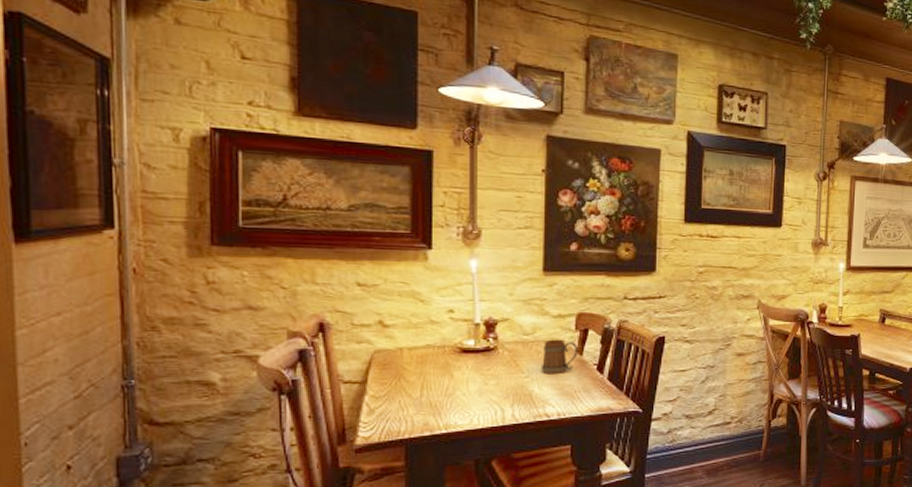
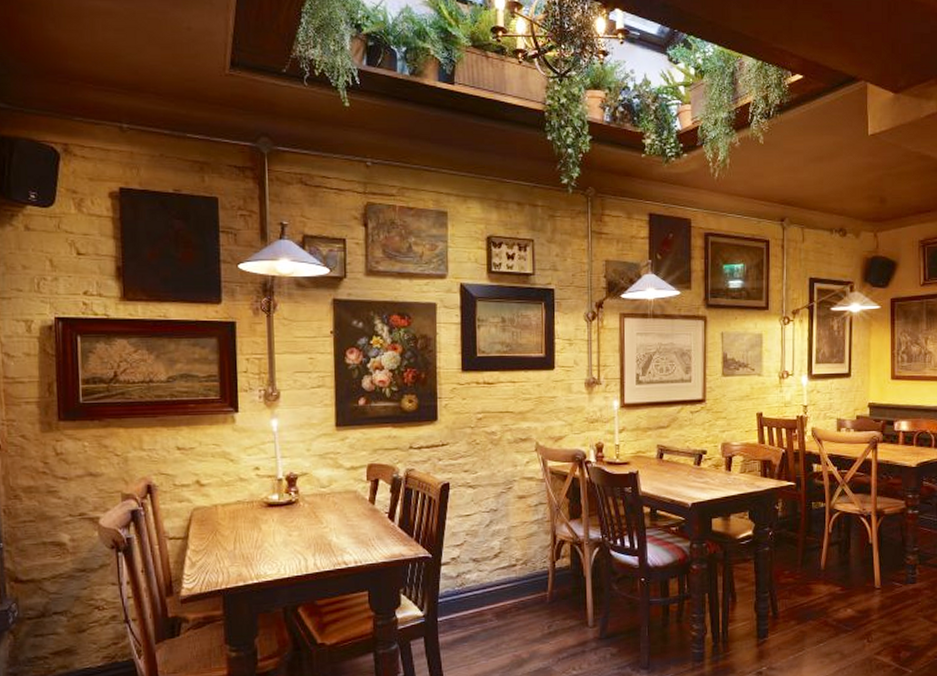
beer mug: present [542,339,578,375] -> none [338,490,370,524]

